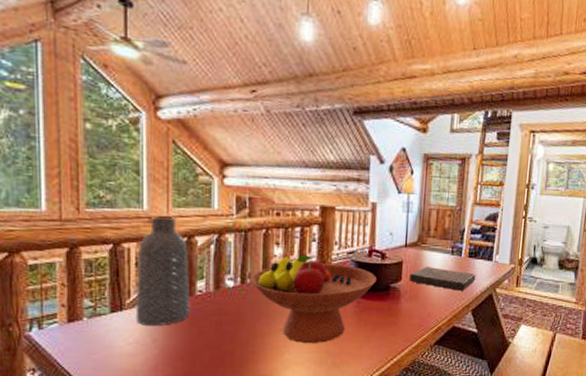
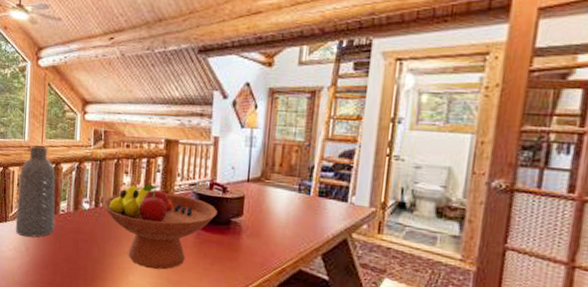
book: present [408,267,476,291] -> none [250,203,327,233]

